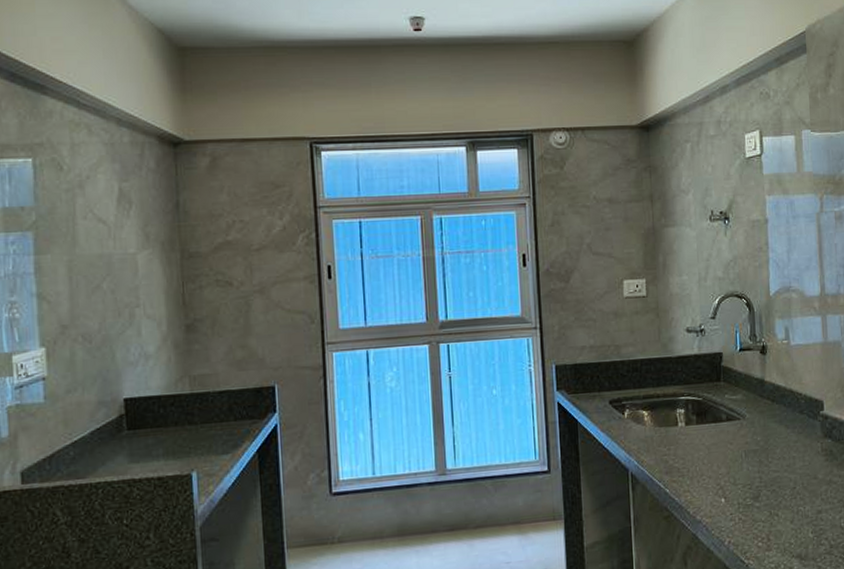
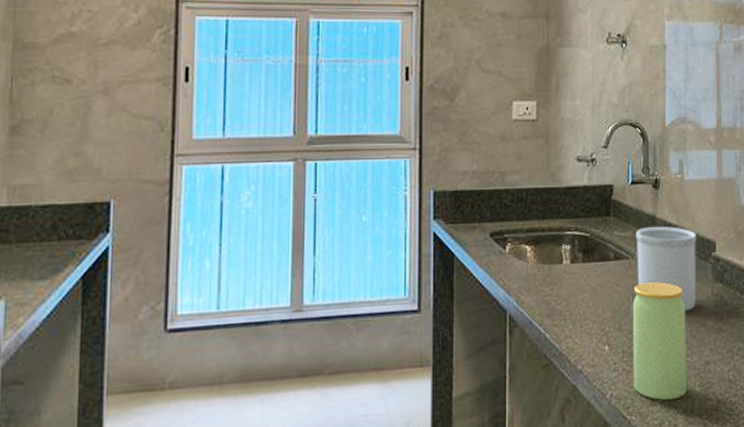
utensil holder: none [745,388,806,466] -> present [635,226,697,312]
jar: none [745,439,801,546] -> present [632,282,687,401]

